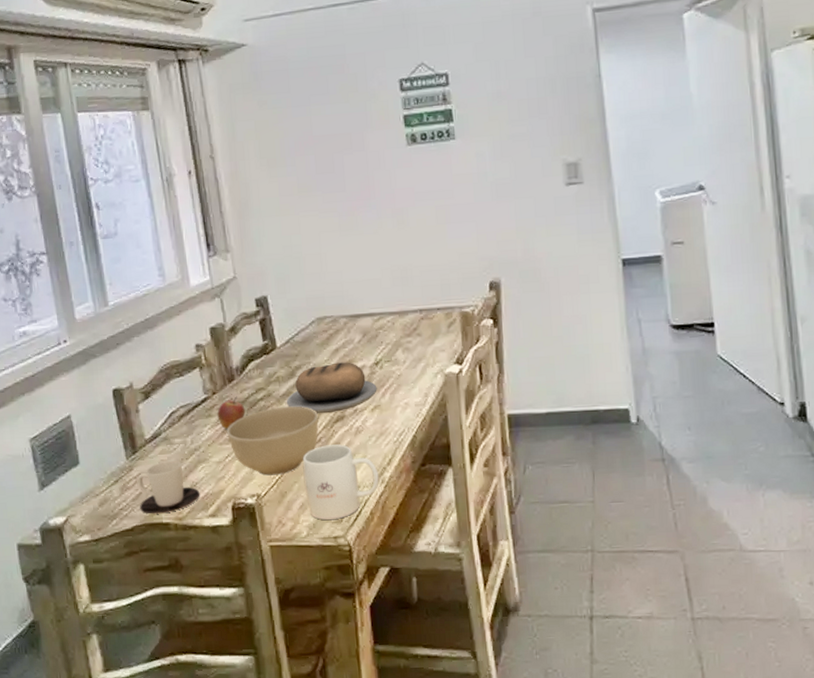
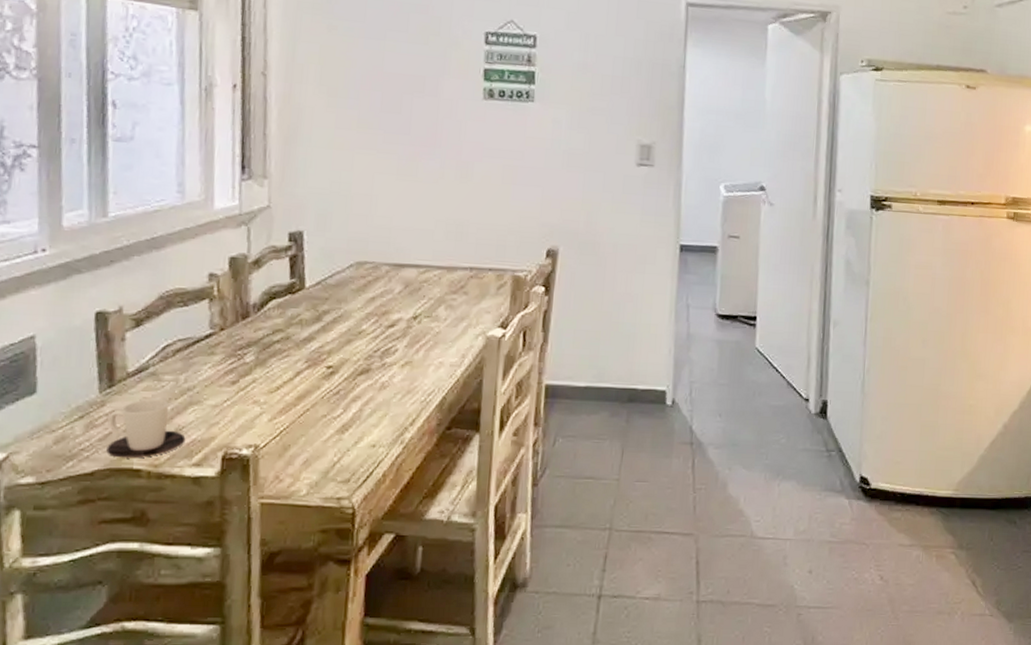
fruit: present [217,396,246,429] -> none [222,335,257,370]
bowl: present [227,406,319,476] -> none [230,352,341,426]
bread: present [286,362,377,414] -> none [306,311,412,365]
mug: present [302,444,379,521] -> none [312,398,399,480]

